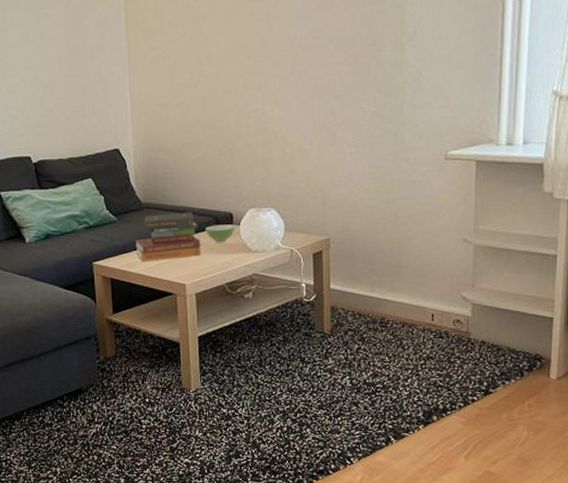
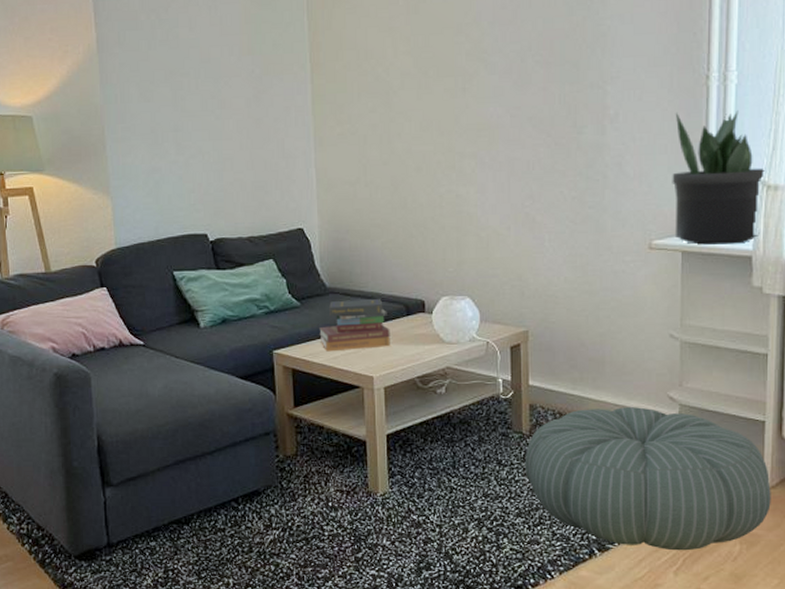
bowl: present [205,224,235,244] -> none [395,313,427,334]
pouf: none [326,307,558,438] -> present [524,407,771,551]
planter: none [467,24,557,154] -> present [672,110,765,245]

